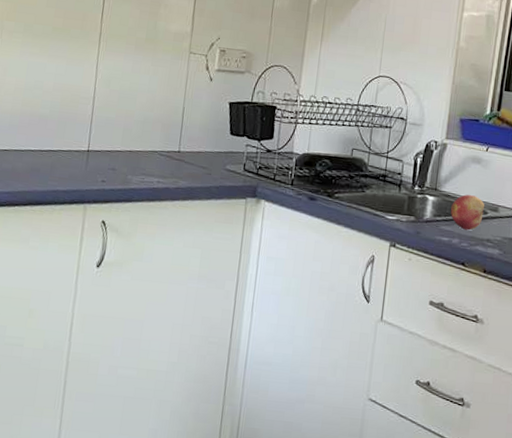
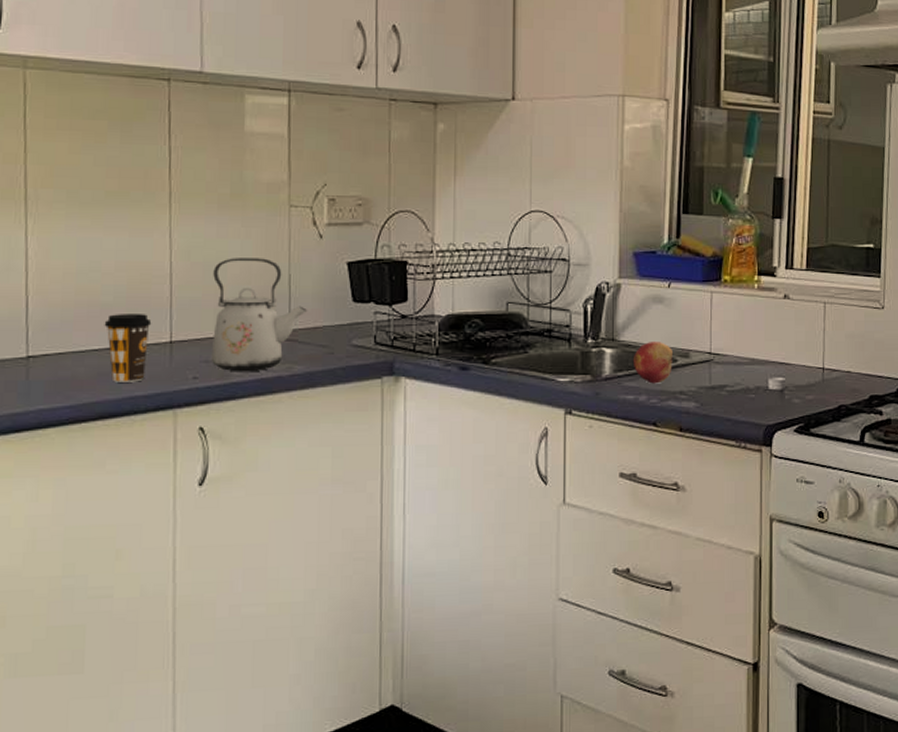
coffee cup: none [40,124,76,179] -> present [104,314,152,382]
kettle: none [117,89,195,182] -> present [212,258,308,372]

